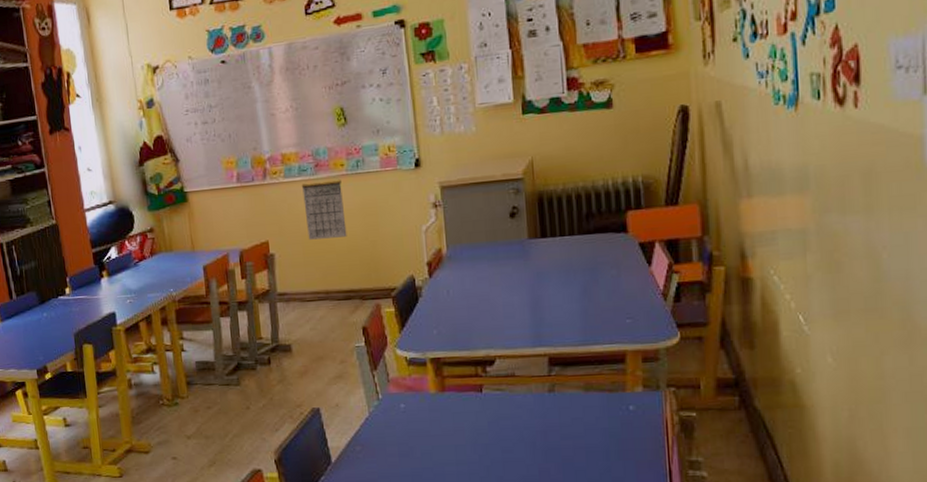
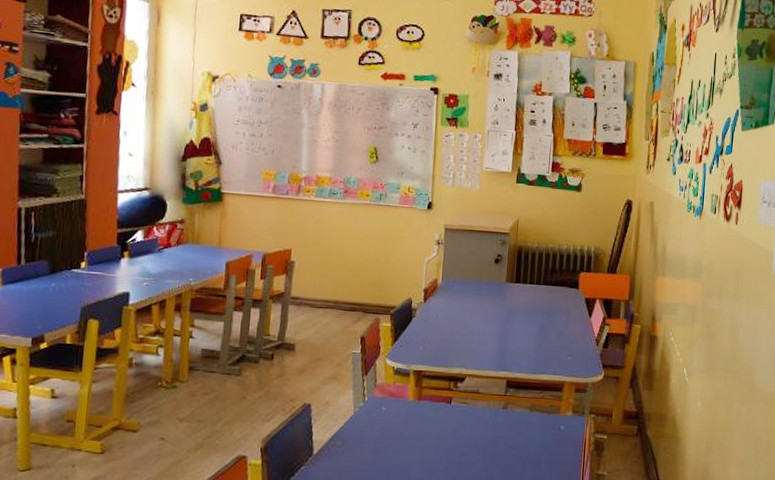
calendar: present [301,176,347,240] -> none [327,204,365,257]

